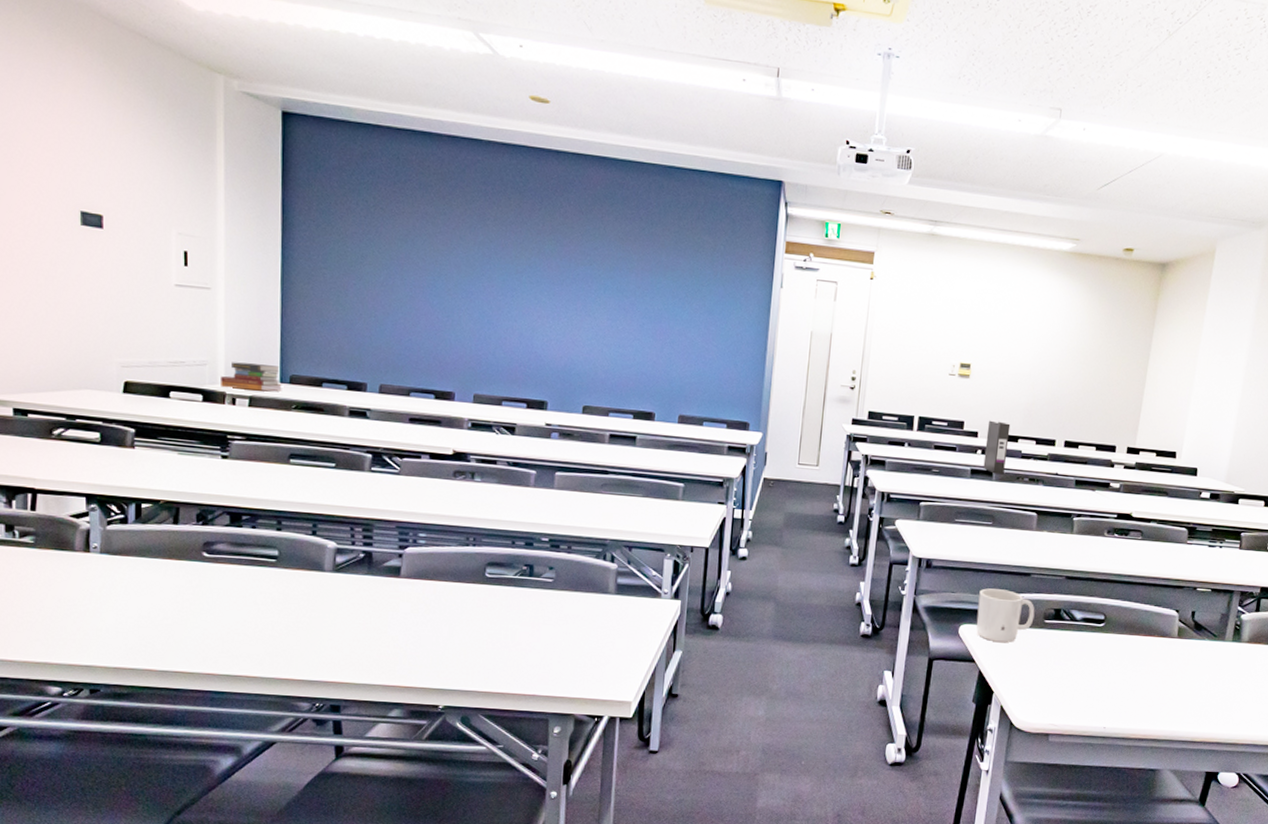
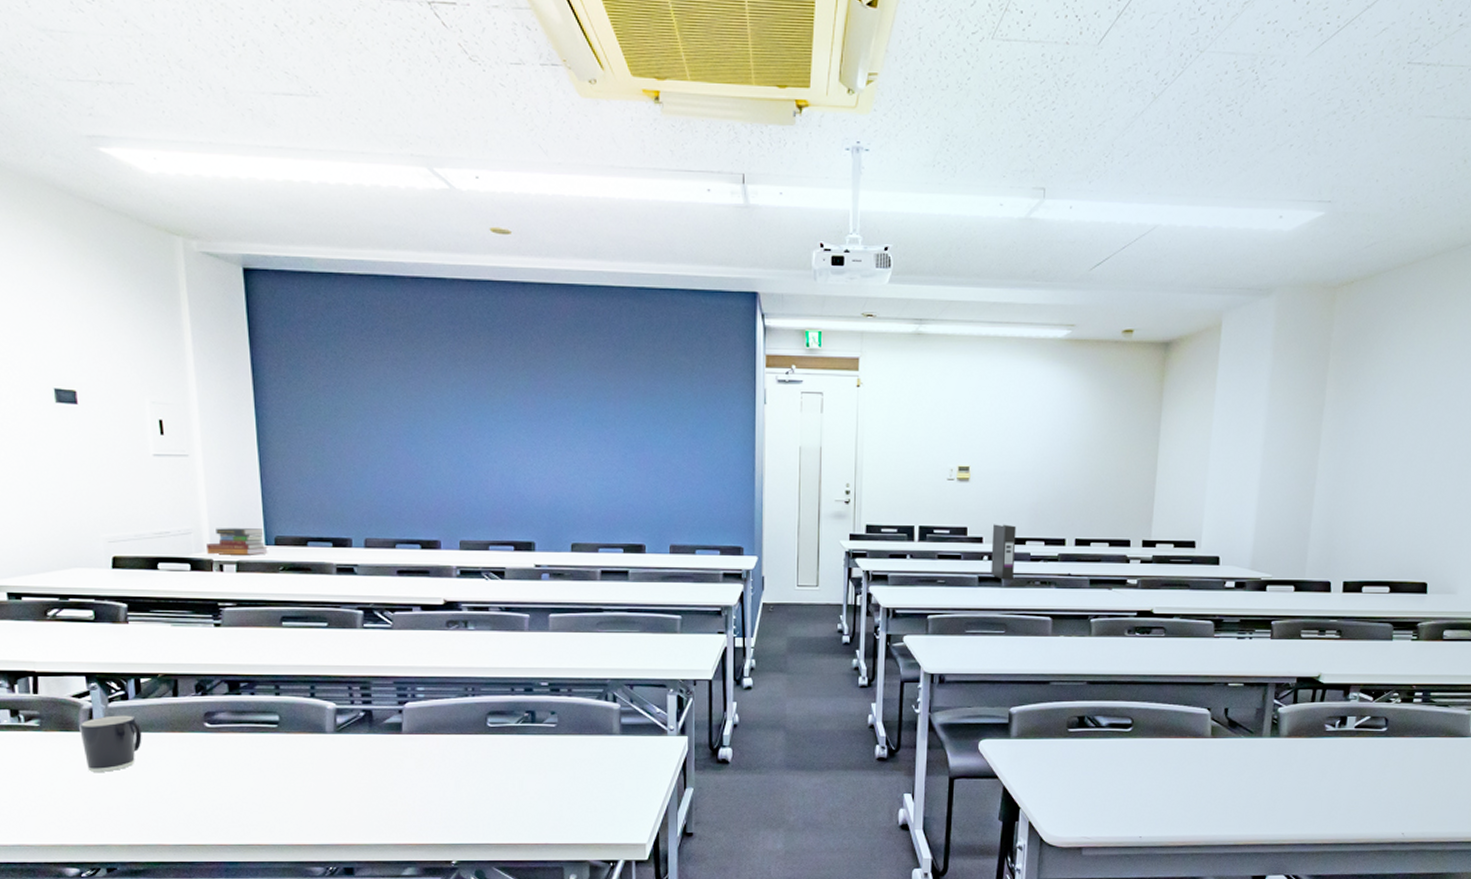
mug: none [75,537,138,594] -> present [79,715,142,772]
mug: present [976,588,1035,642] -> none [996,700,1057,755]

